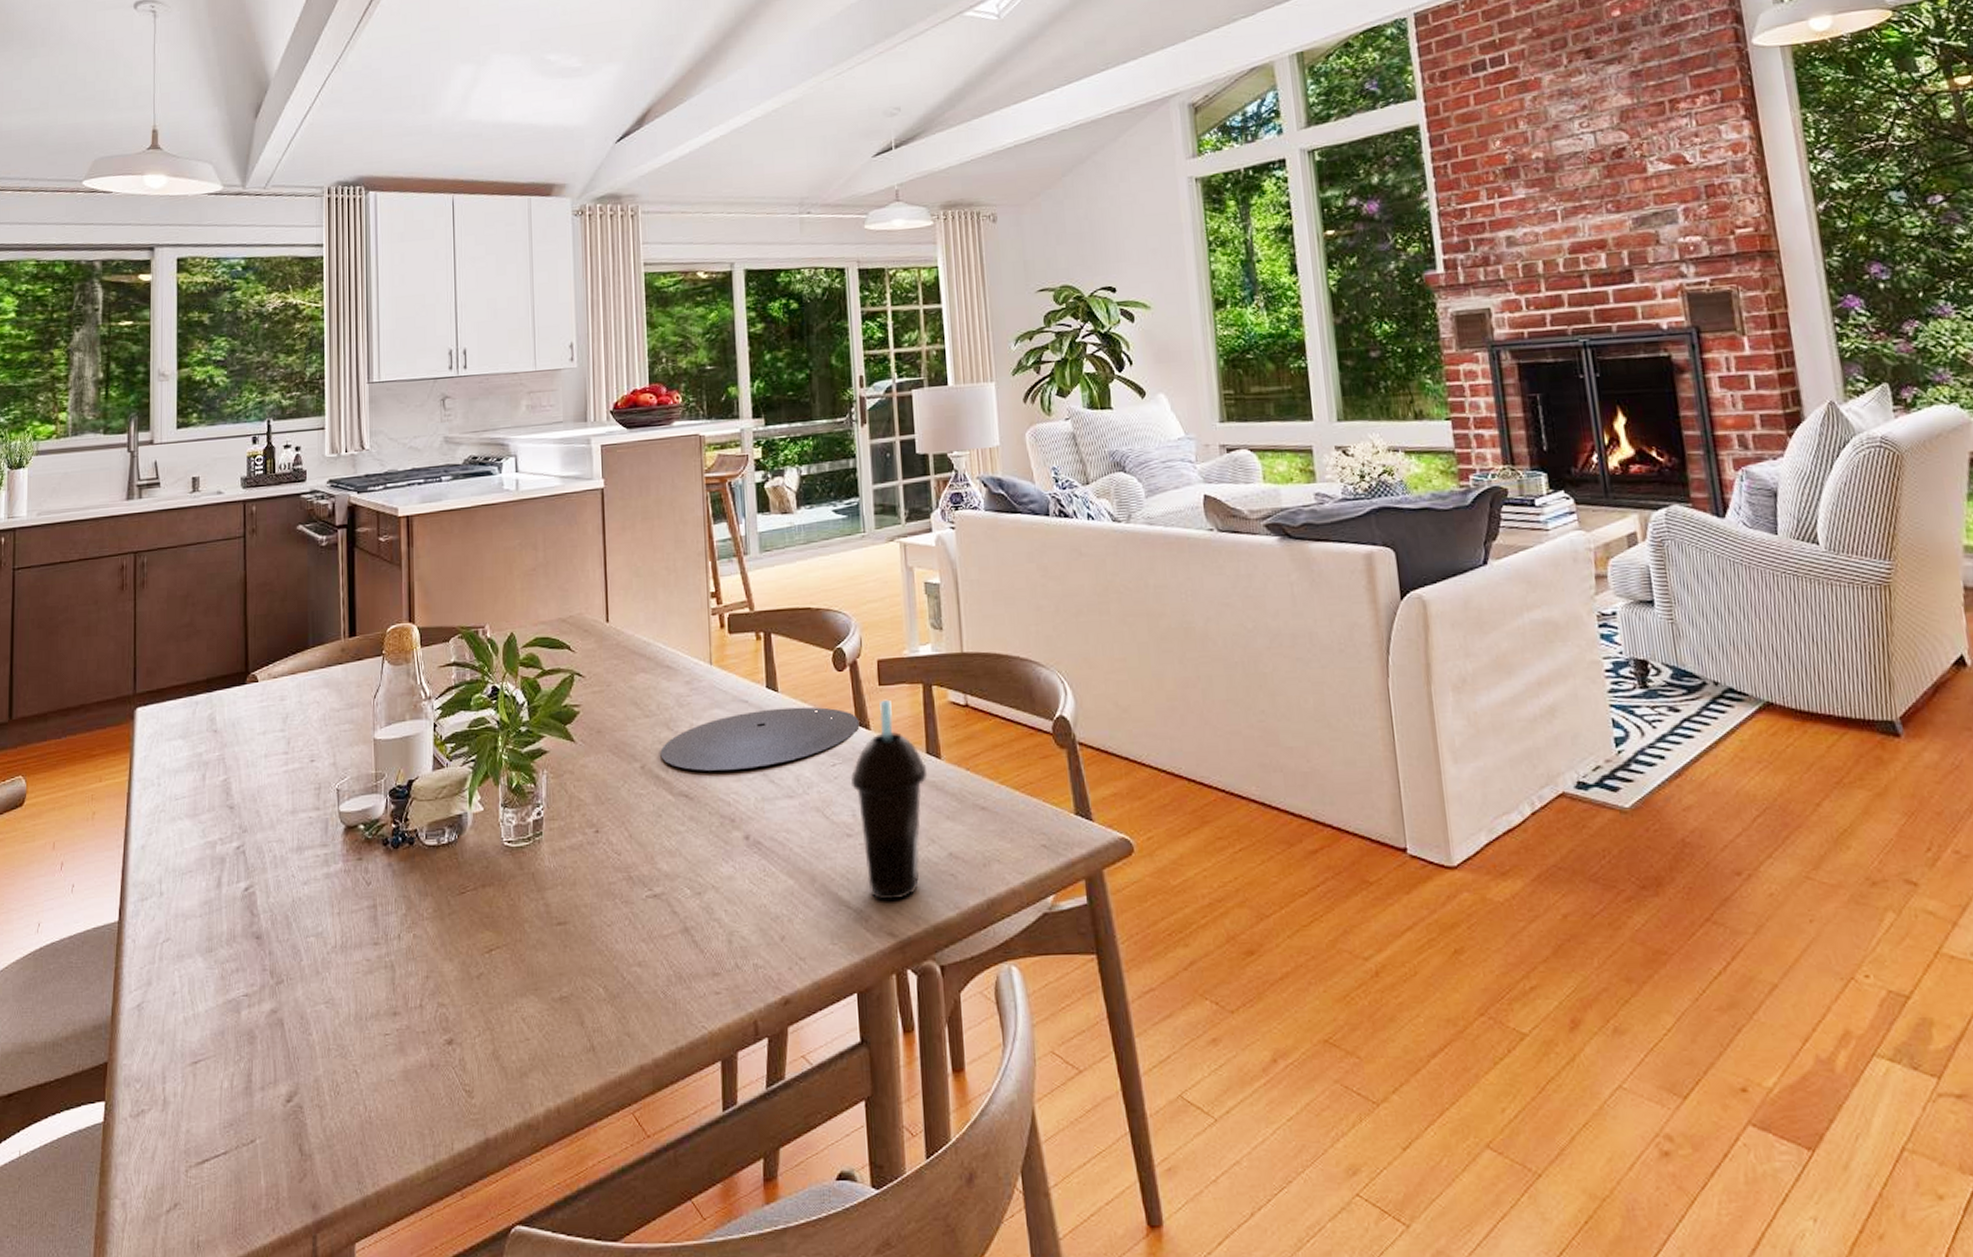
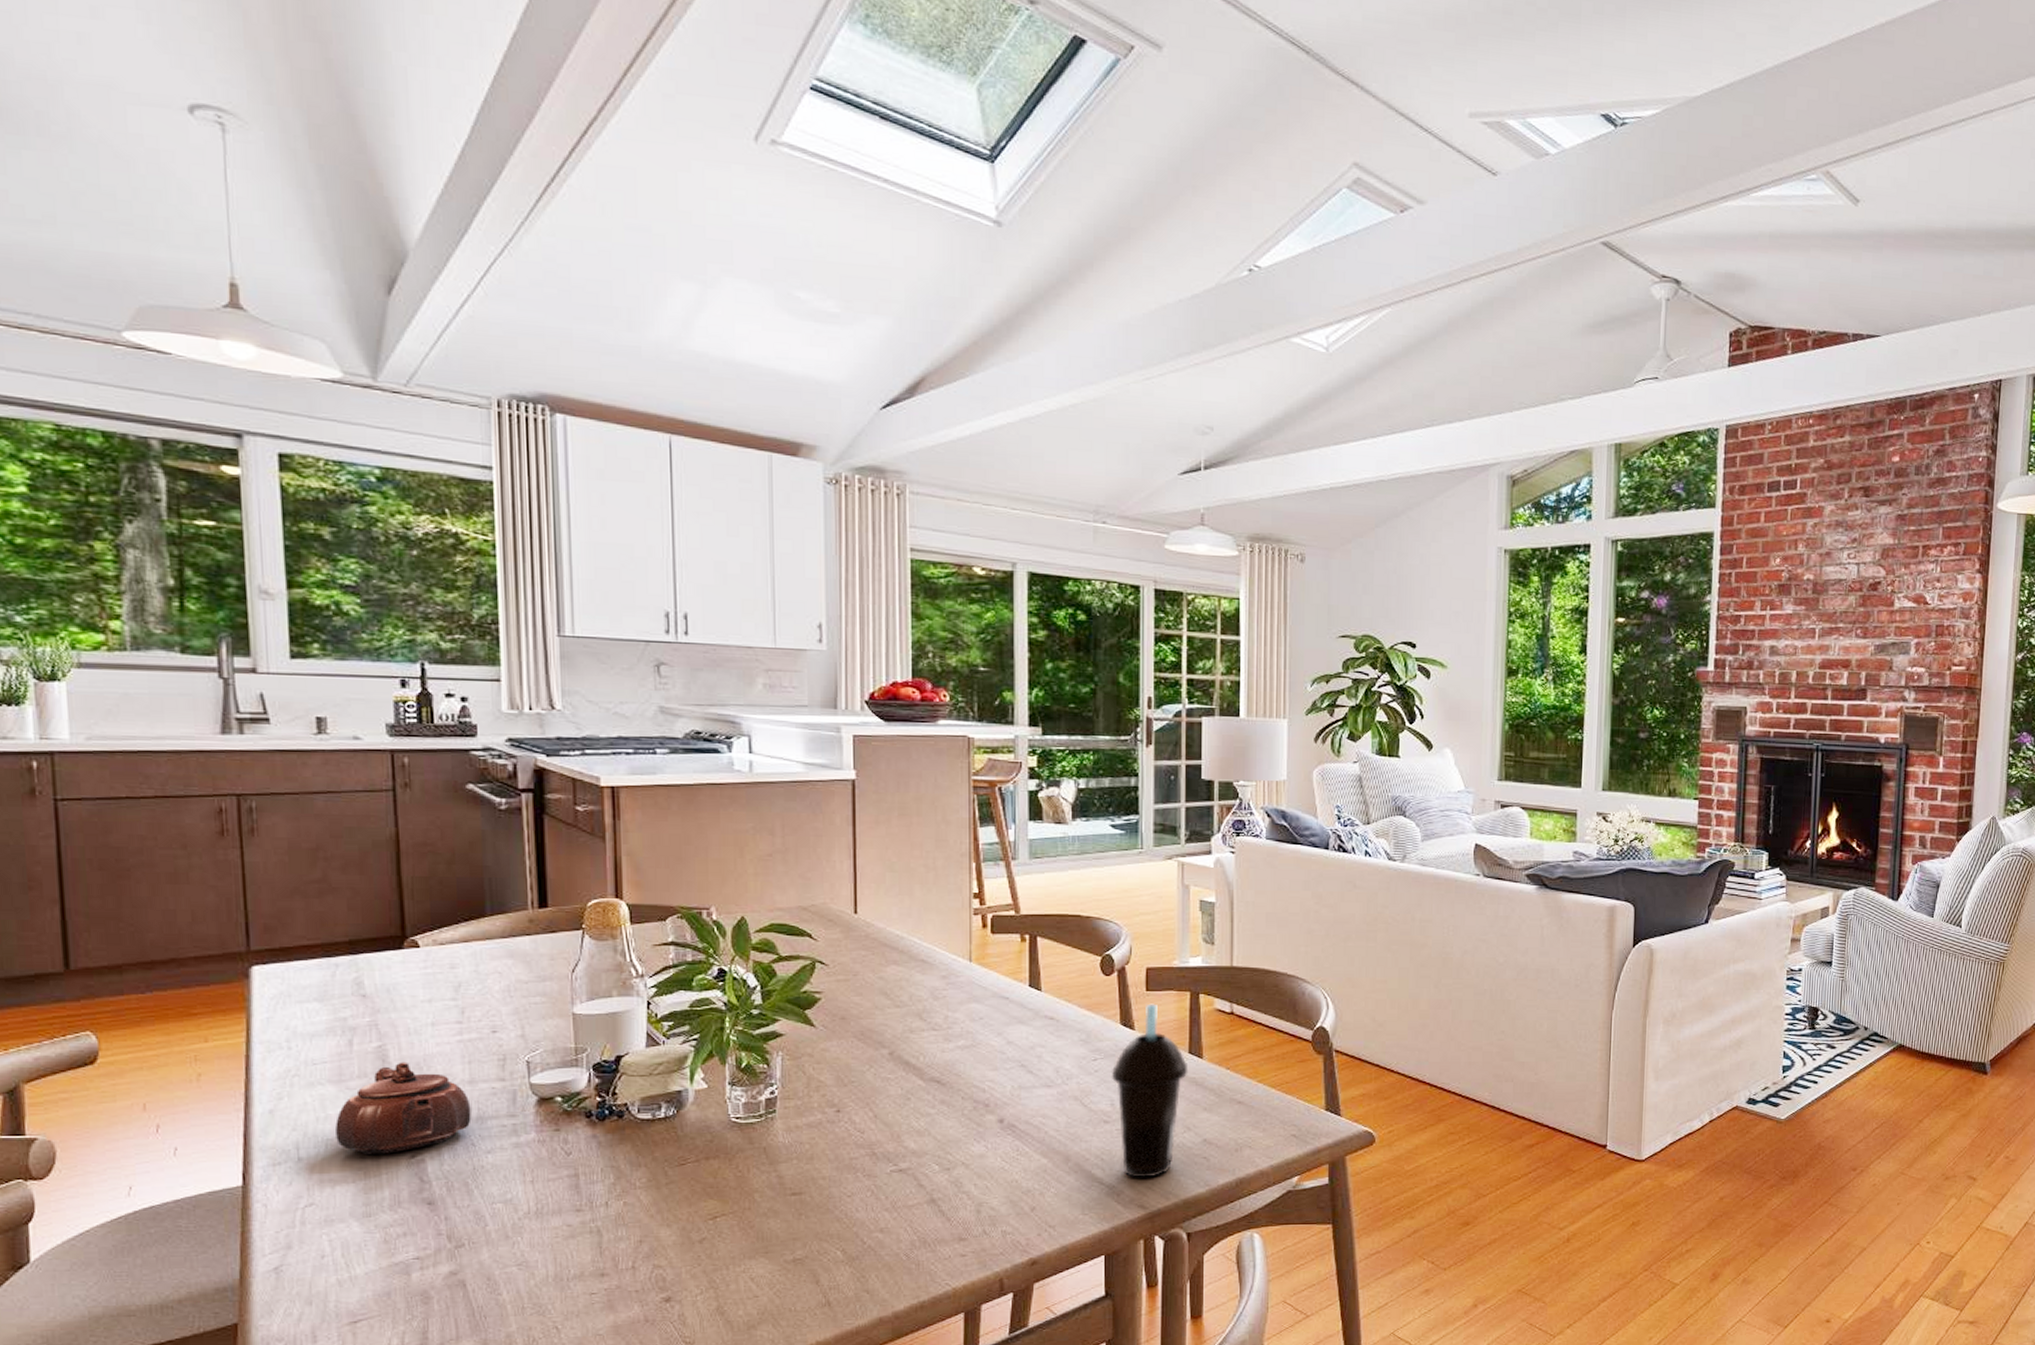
teapot: none [189,794,293,888] -> present [335,1062,472,1154]
plate: present [660,706,860,771] -> none [911,1006,1124,1060]

